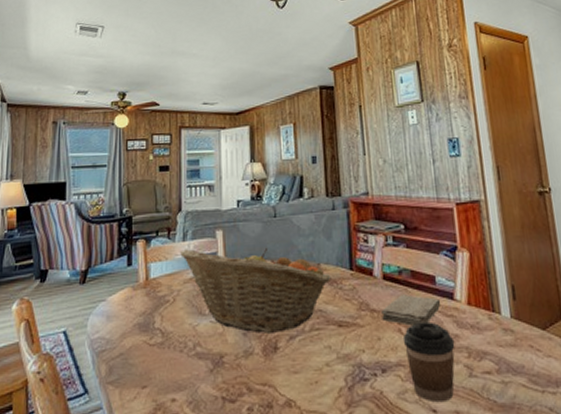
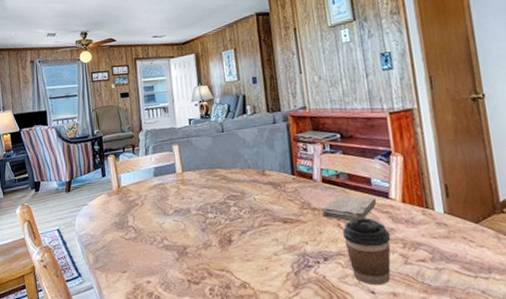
fruit basket: present [180,247,332,334] -> none [144,158,276,229]

